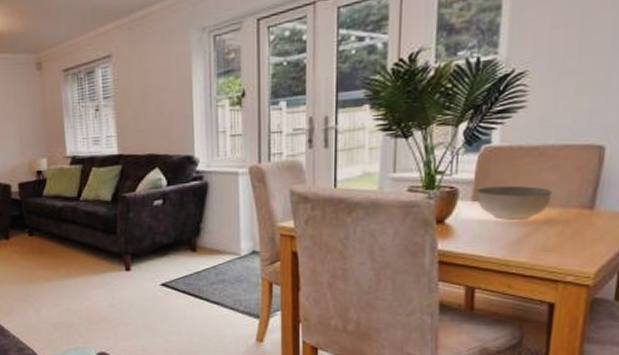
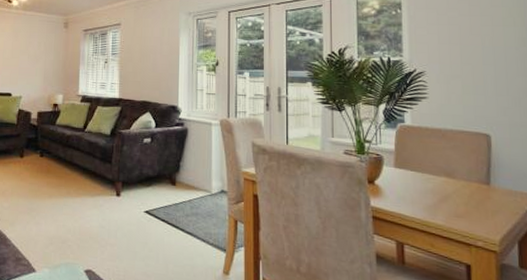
bowl: present [477,185,552,221] -> none [398,157,456,189]

